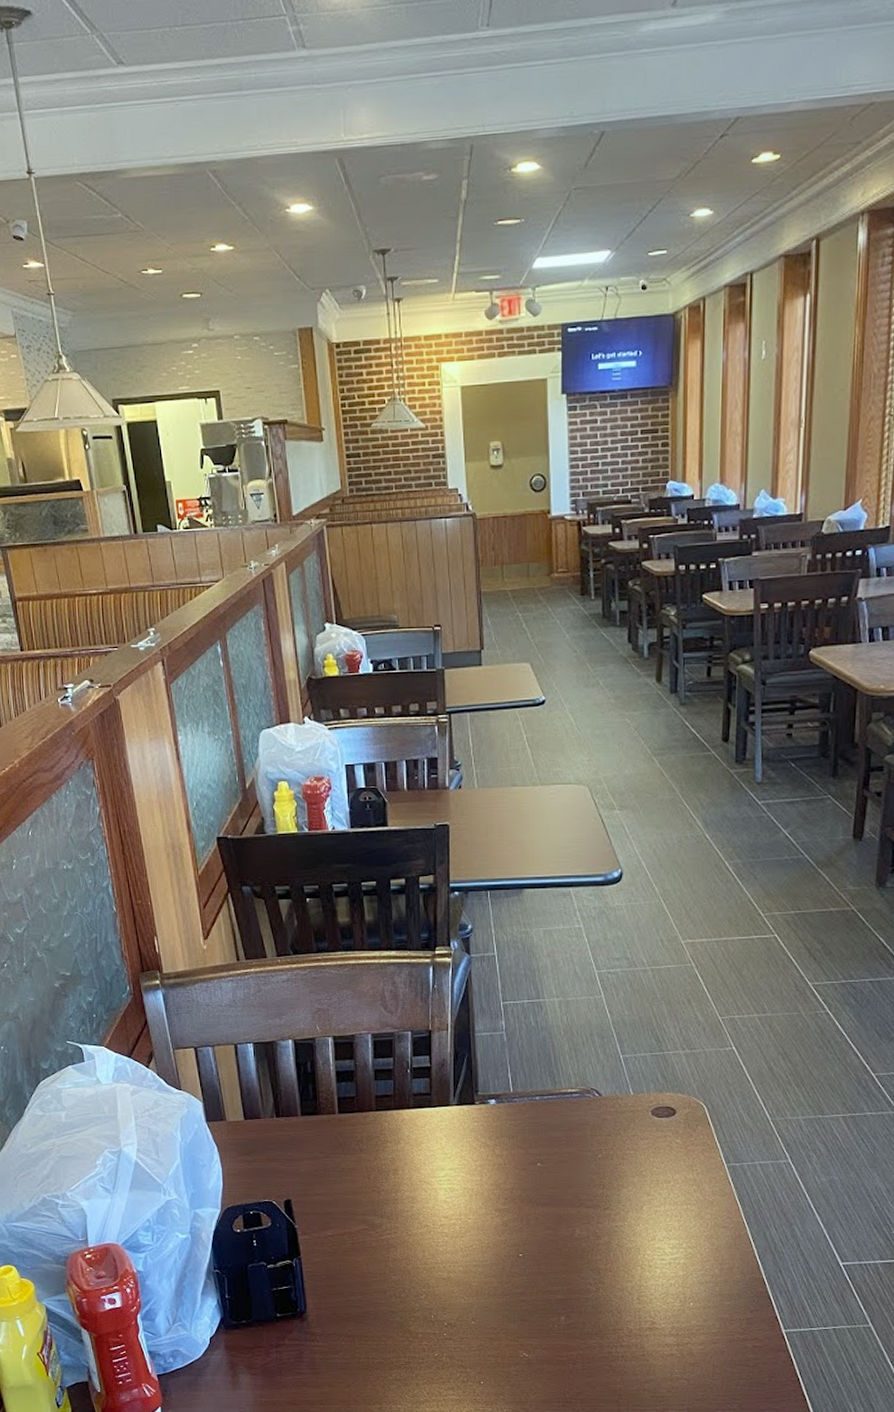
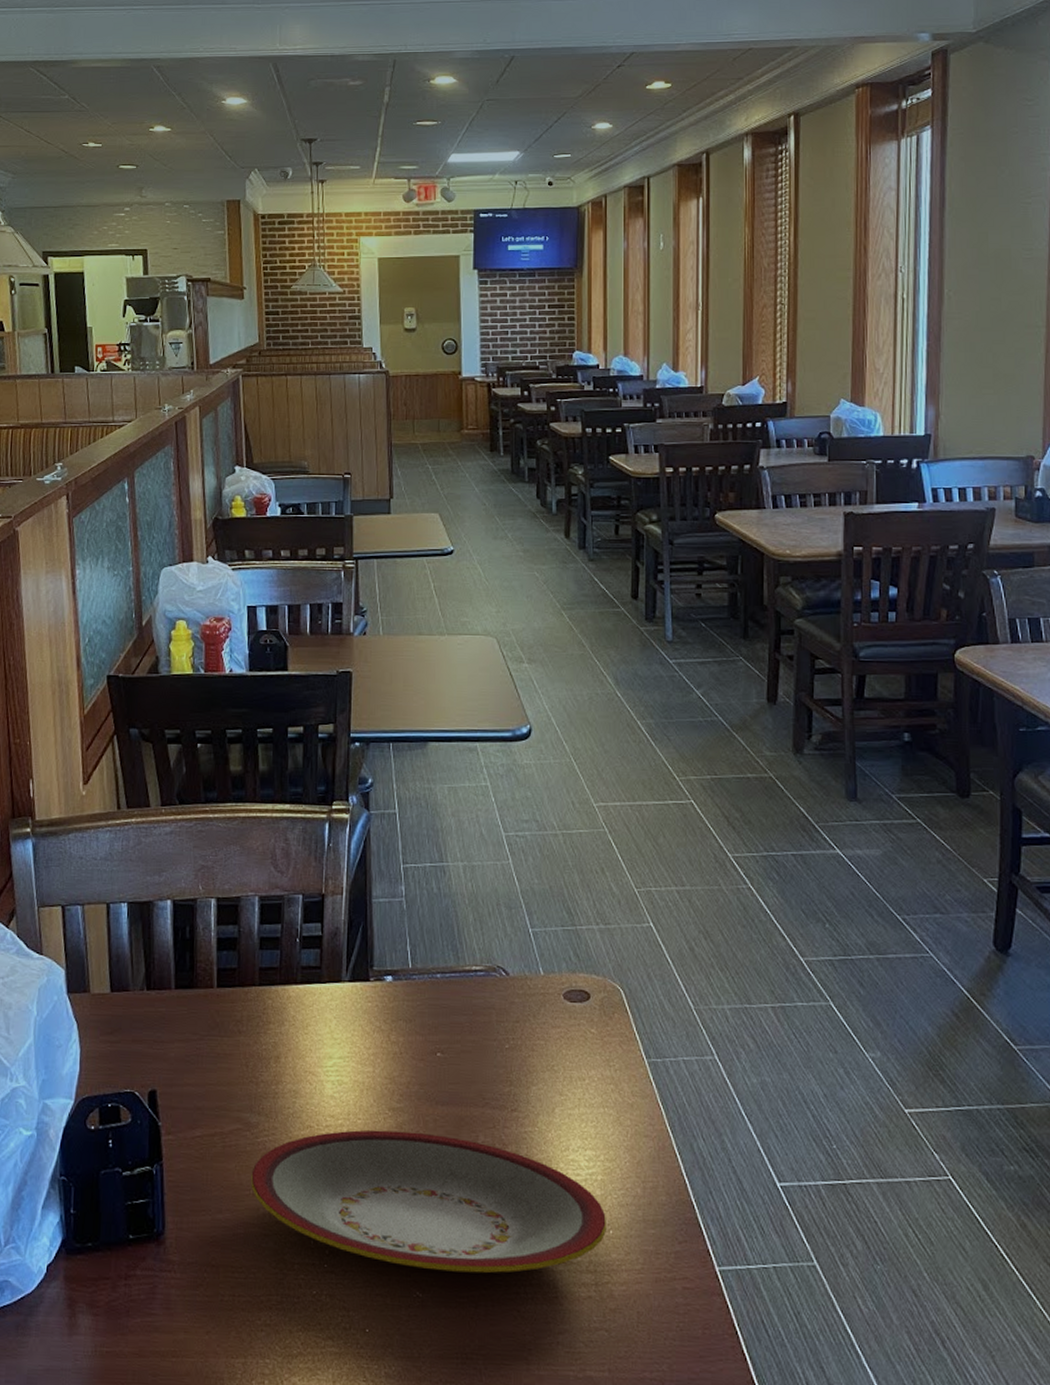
plate: none [378,1227,688,1338] -> present [251,1130,608,1274]

